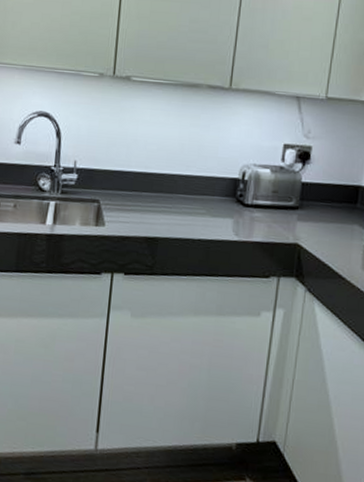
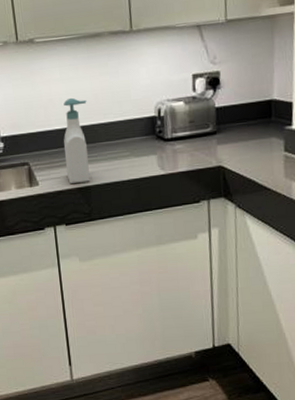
soap bottle: none [136,142,172,233] -> present [63,97,90,183]

